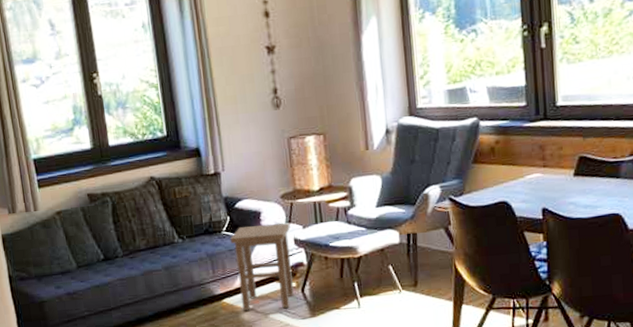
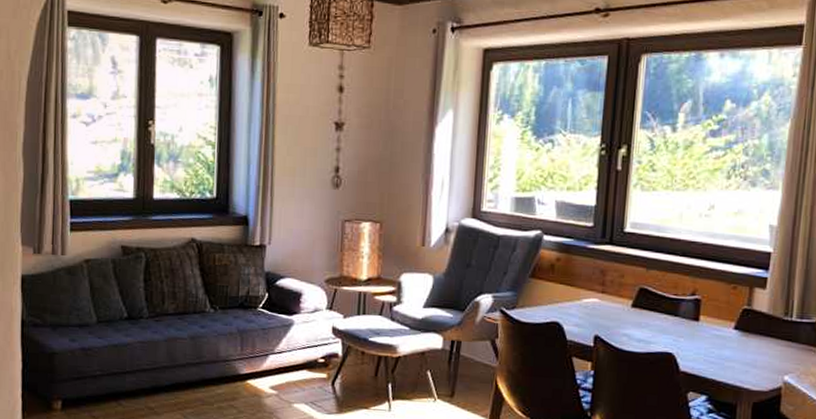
stool: present [229,223,294,311] -> none [264,306,331,400]

